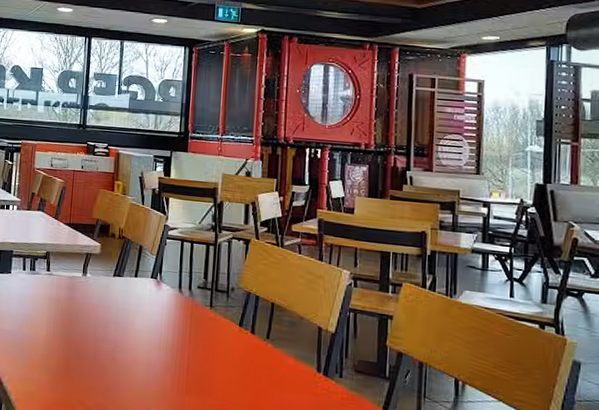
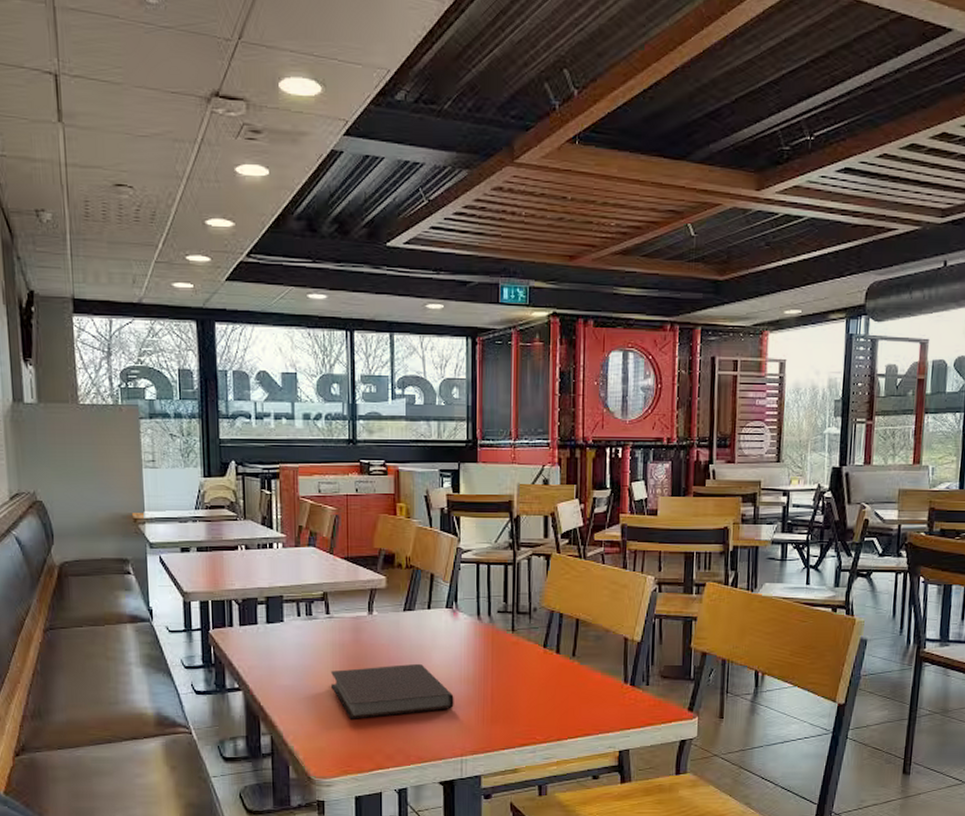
notebook: none [45,322,153,373] -> present [331,663,454,719]

